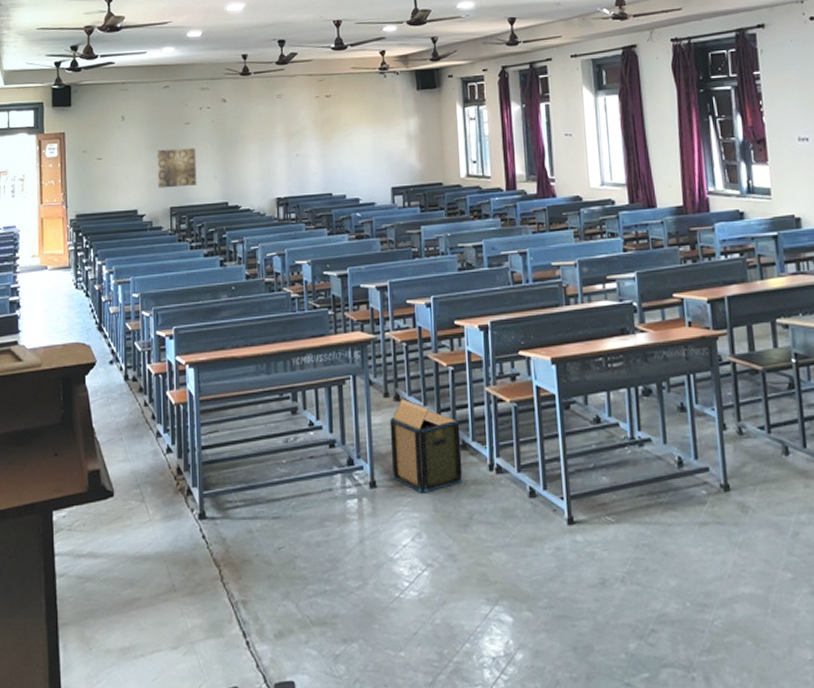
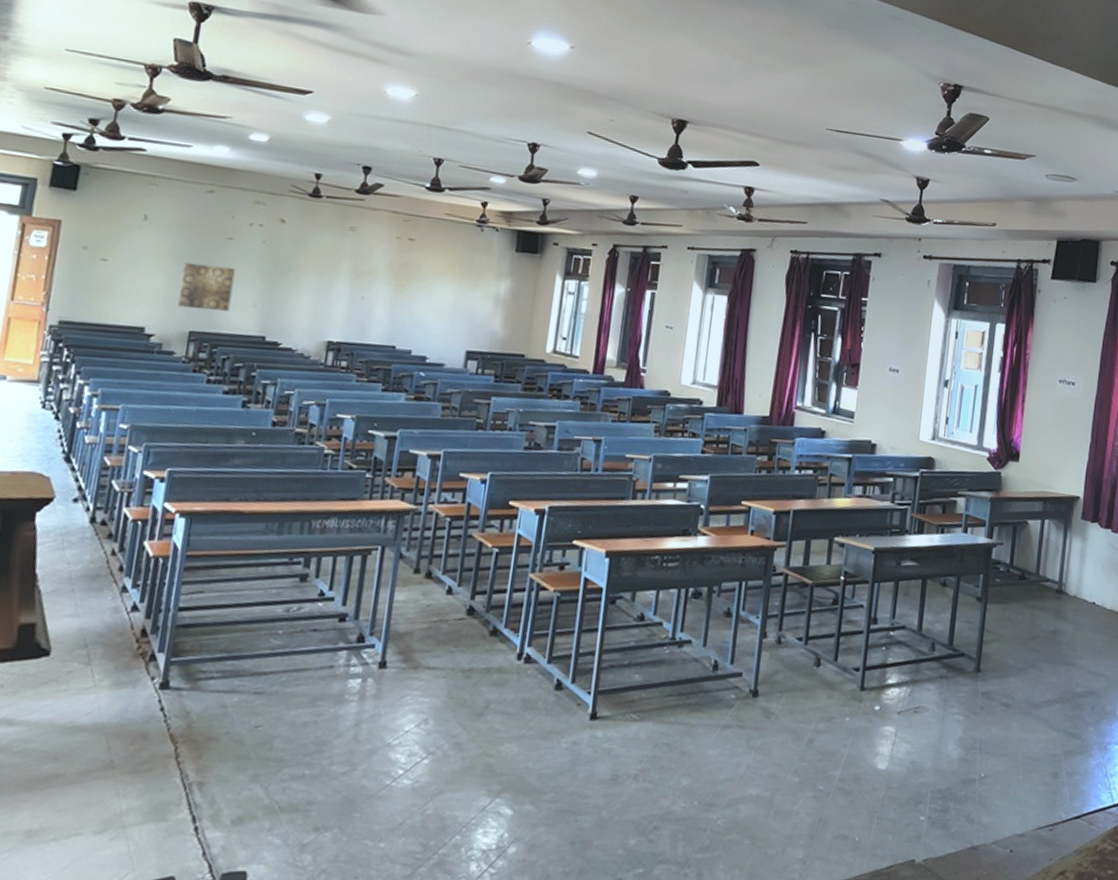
cardboard box: present [389,398,463,493] -> none [407,576,494,678]

